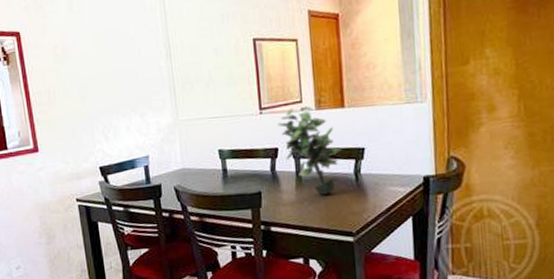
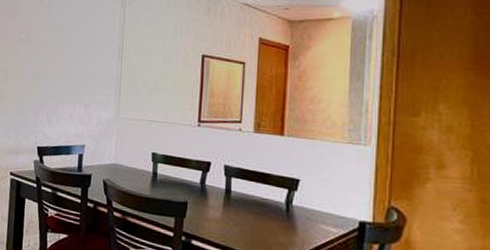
potted plant: present [277,106,341,195] -> none [214,127,275,219]

